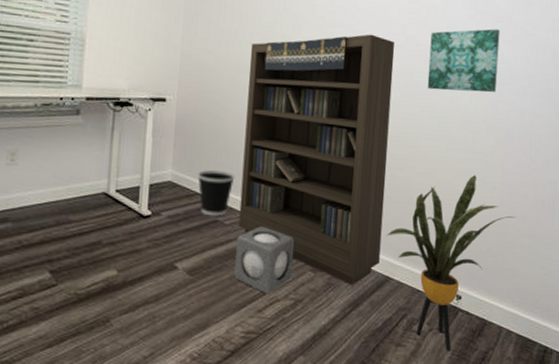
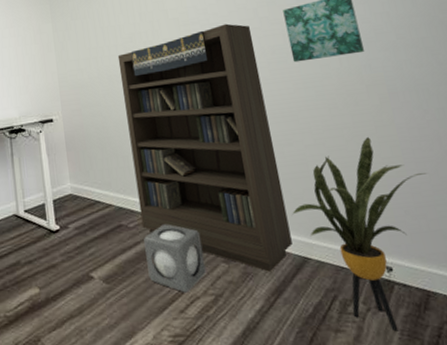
wastebasket: present [198,169,235,217] -> none [94,176,129,222]

